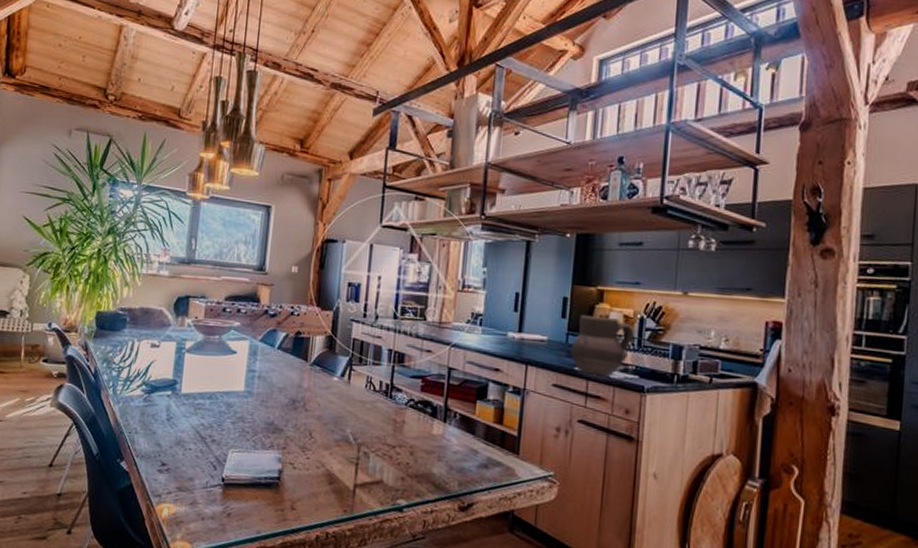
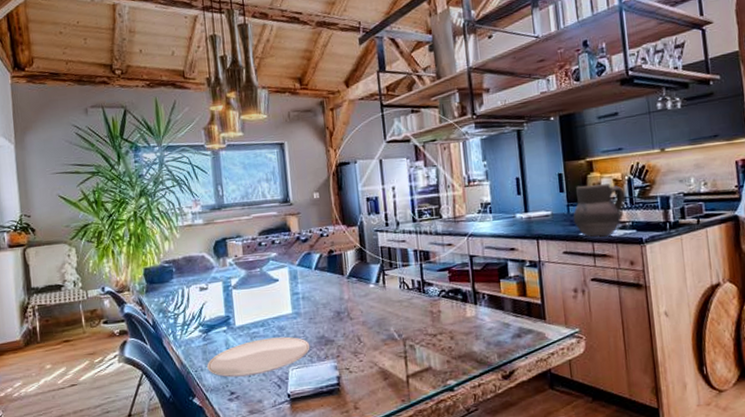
plate: none [142,412,257,451] -> present [207,336,310,378]

